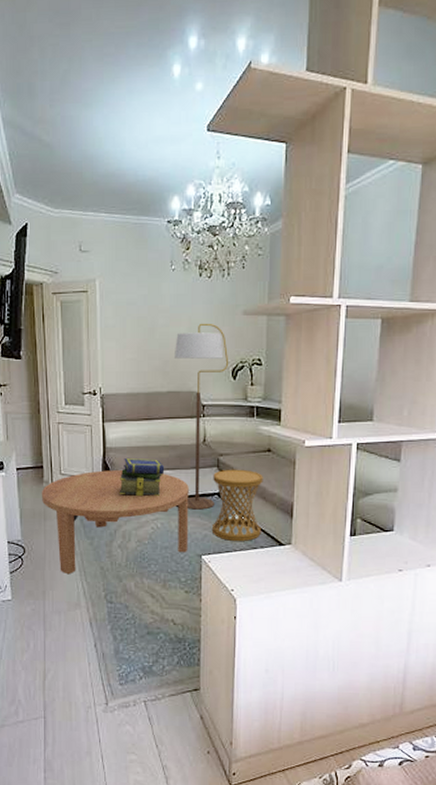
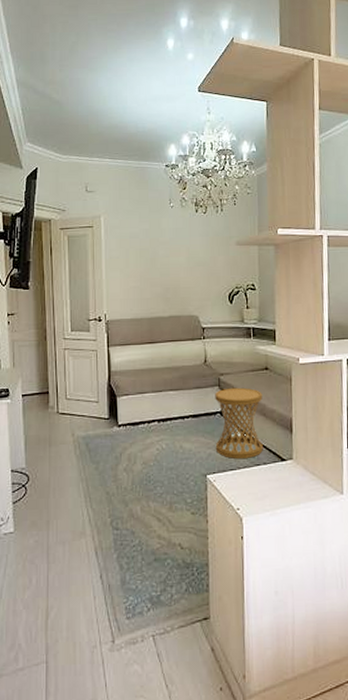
coffee table: present [41,470,189,575] -> none [46,393,193,502]
stack of books: present [119,458,165,497] -> none [124,380,168,419]
floor lamp: present [175,323,229,510] -> none [175,253,226,429]

